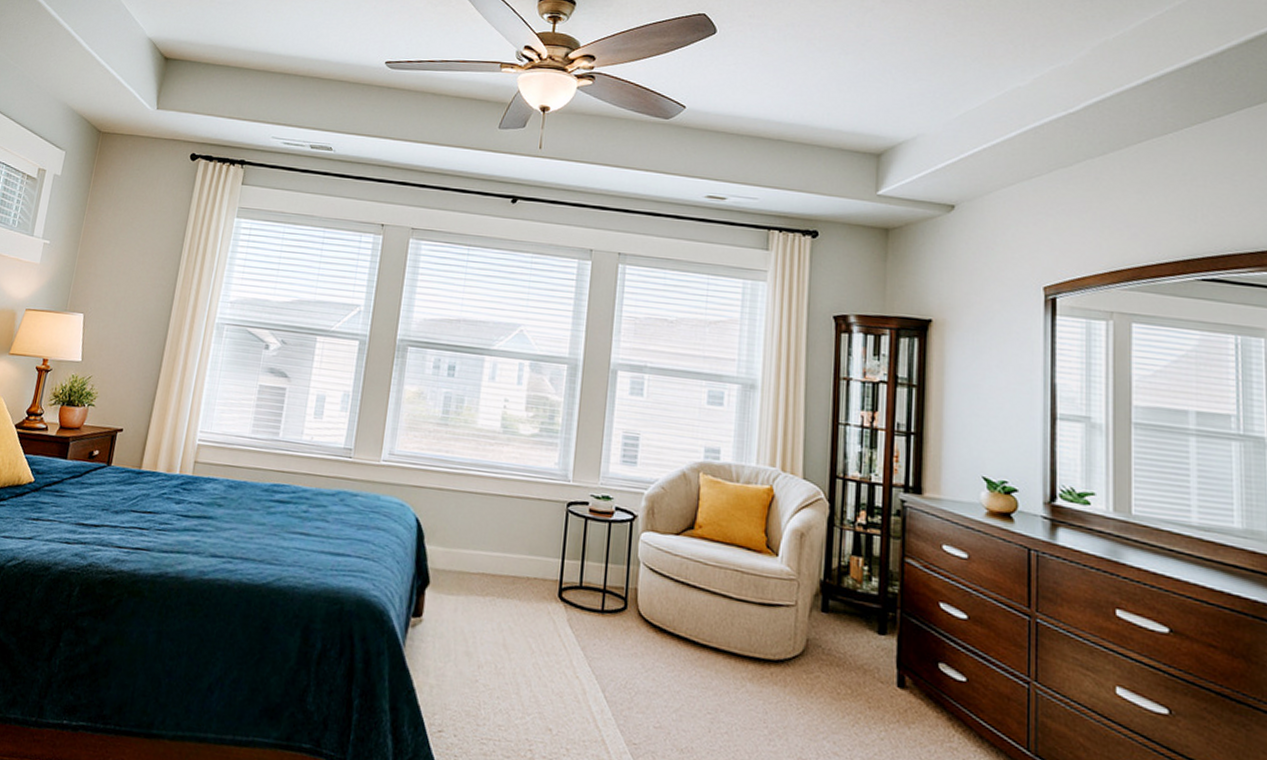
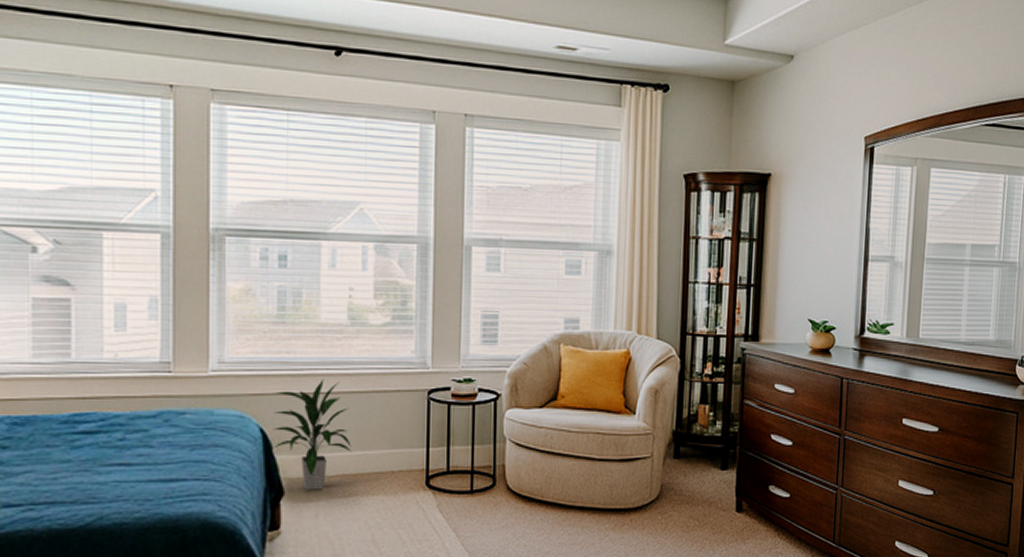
indoor plant: none [424,480,494,585] -> present [273,380,352,490]

